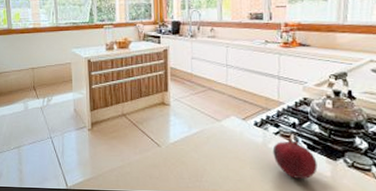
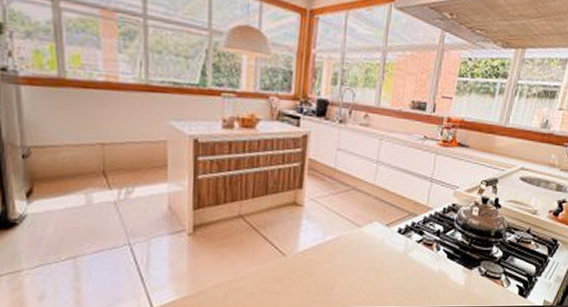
fruit: present [272,136,318,179] -> none [412,245,454,288]

